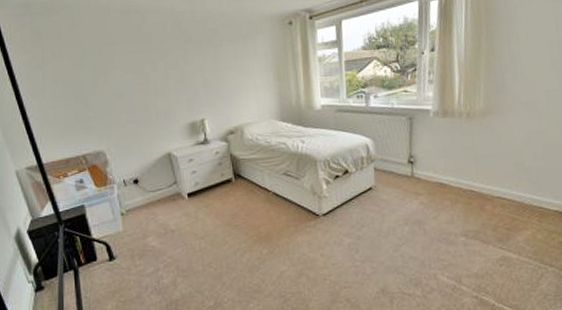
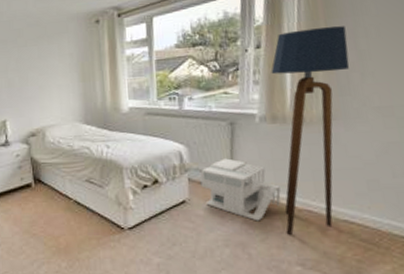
architectural model: none [384,149,450,202] -> present [200,158,281,221]
floor lamp: none [443,33,505,212] -> present [271,26,350,235]

